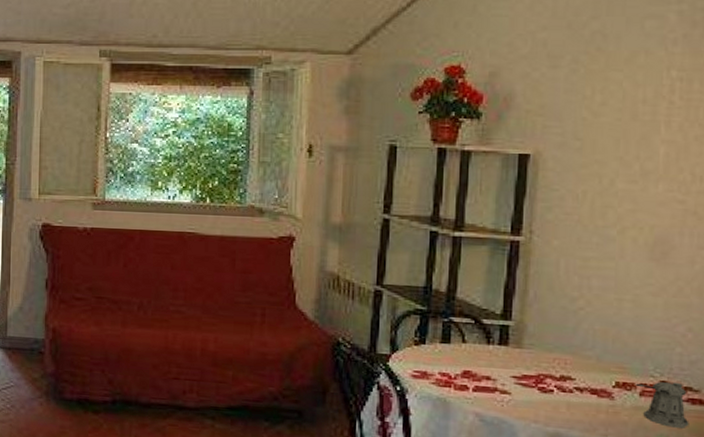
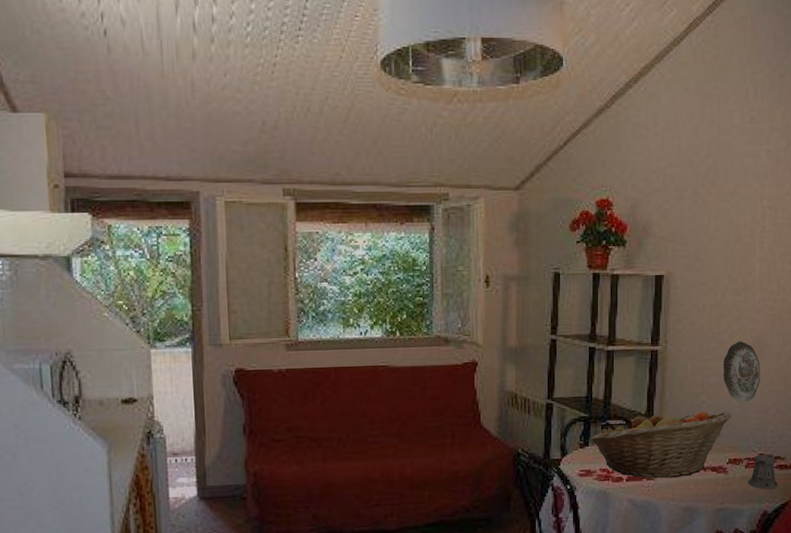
fruit basket: none [427,311,620,396] -> present [590,411,731,479]
decorative plate: none [609,239,664,314] -> present [722,341,760,402]

